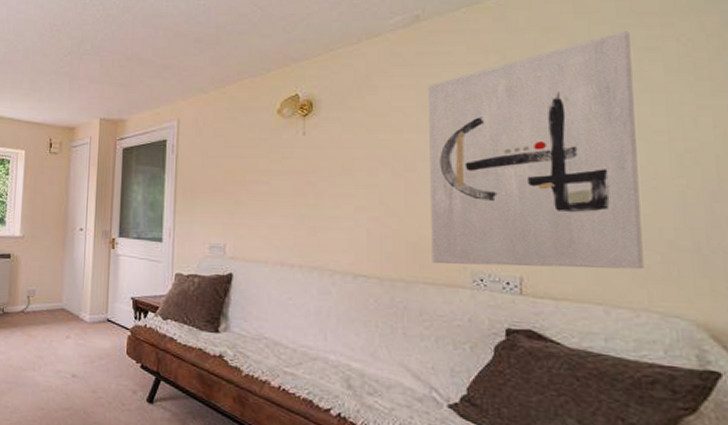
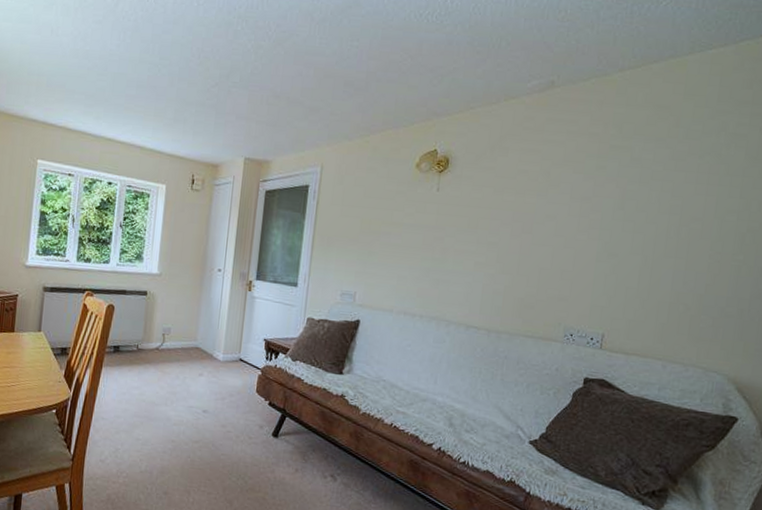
wall art: present [428,31,644,270] -> none [533,116,725,331]

